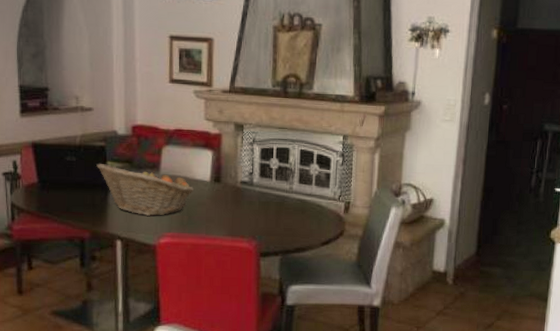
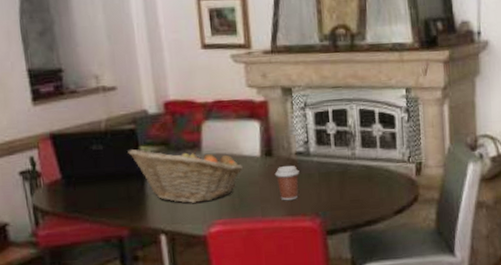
coffee cup: none [220,191,242,223] -> present [274,165,299,201]

